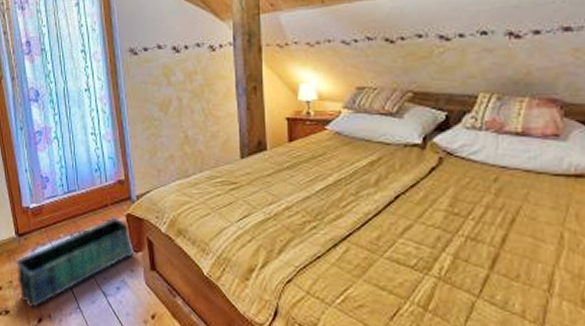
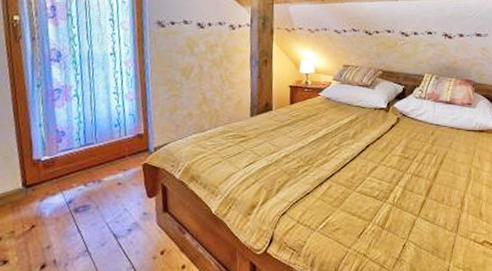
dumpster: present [15,217,135,309] -> none [19,167,149,256]

